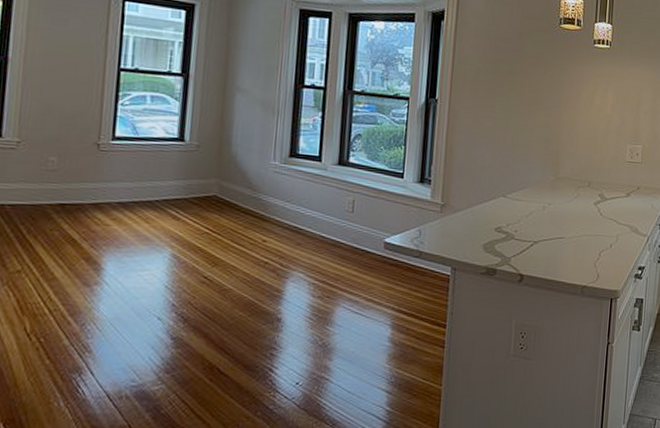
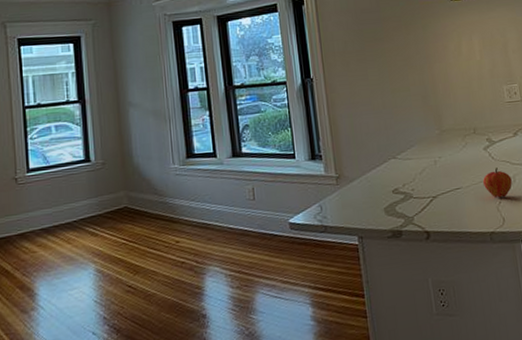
fruit: none [585,224,615,255] -> present [482,168,512,198]

